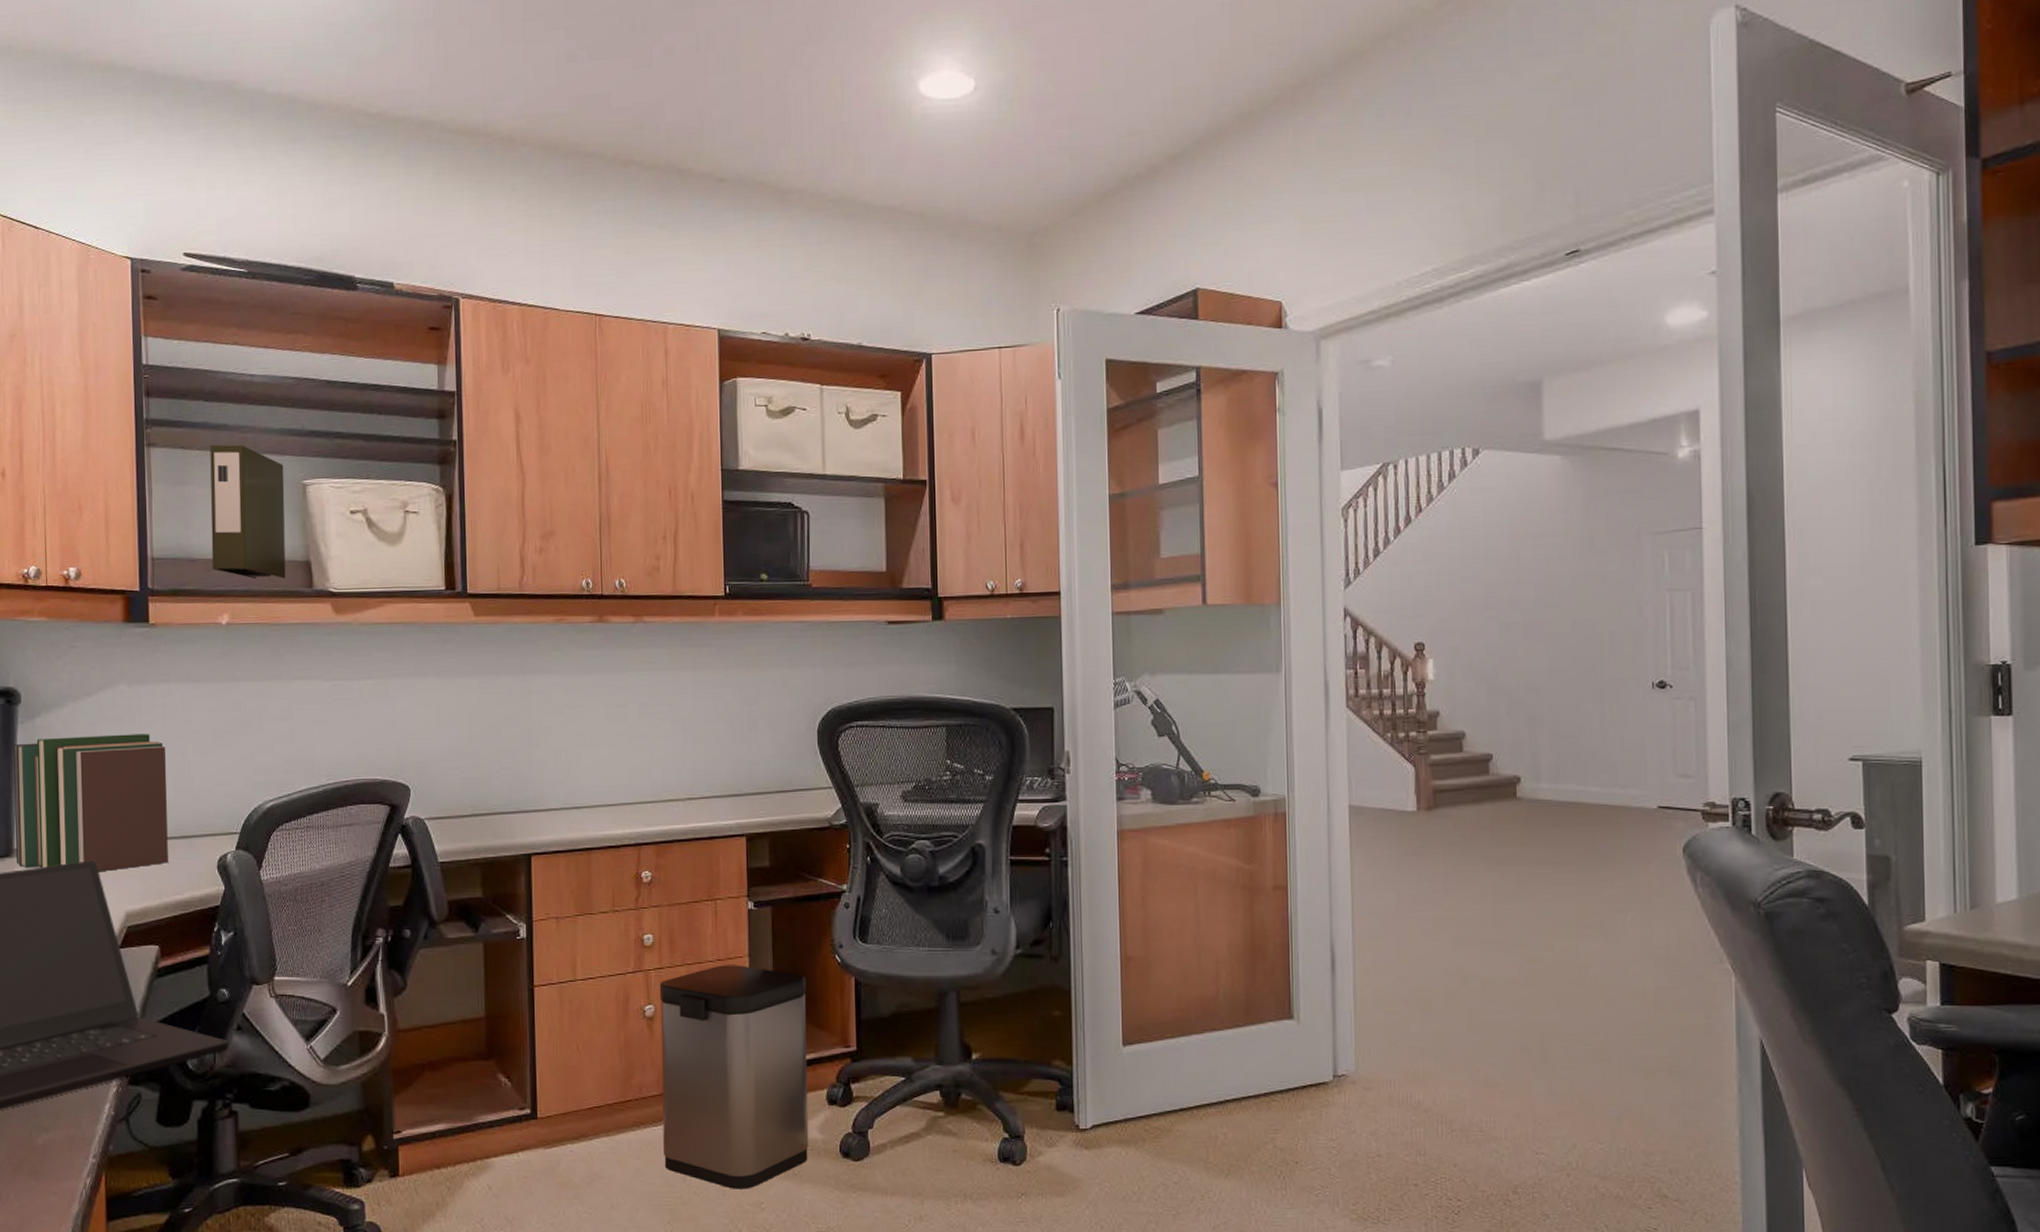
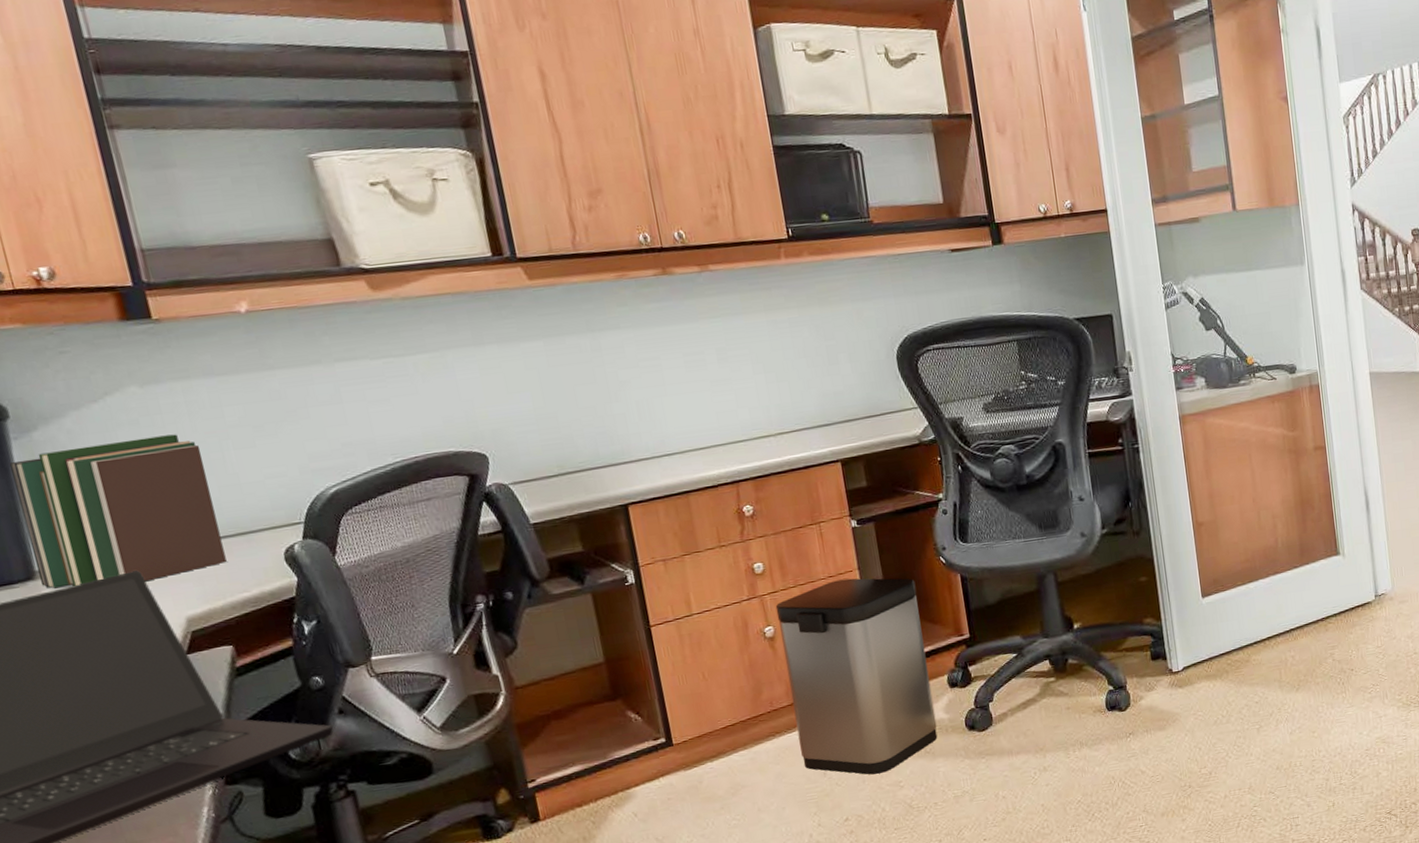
binder: present [210,444,286,580] -> none [188,120,308,263]

